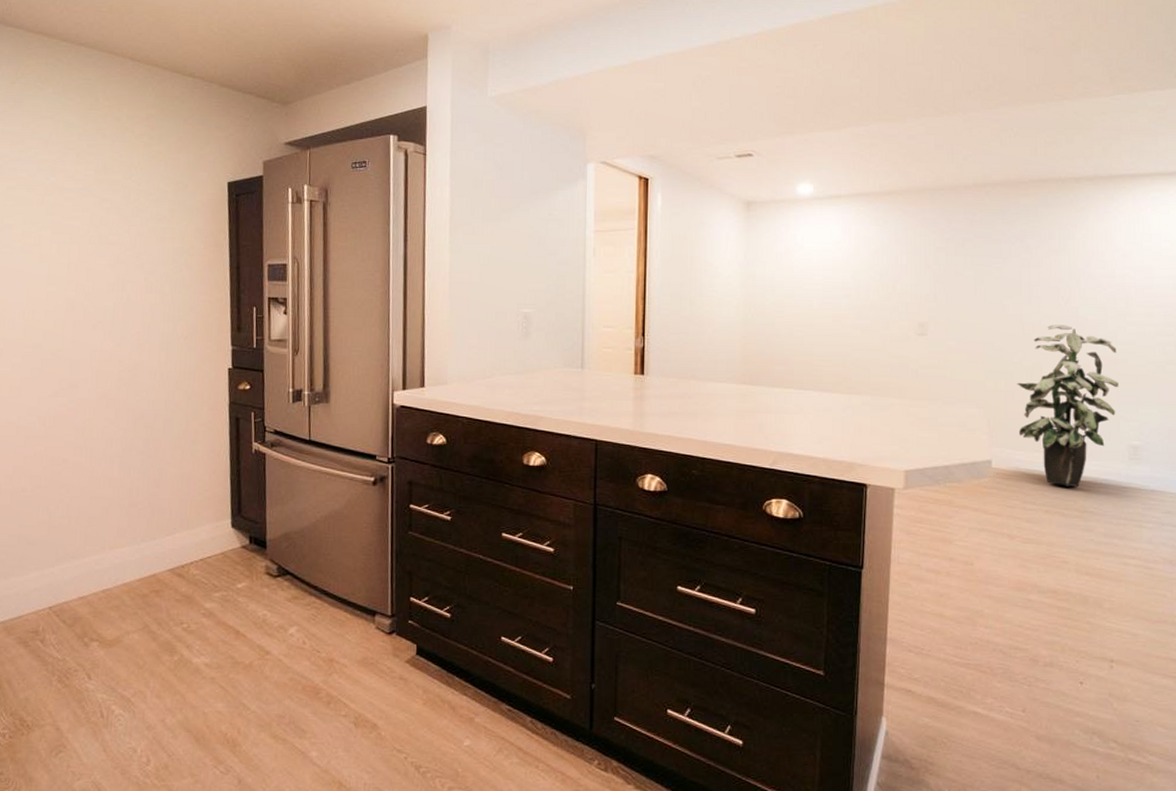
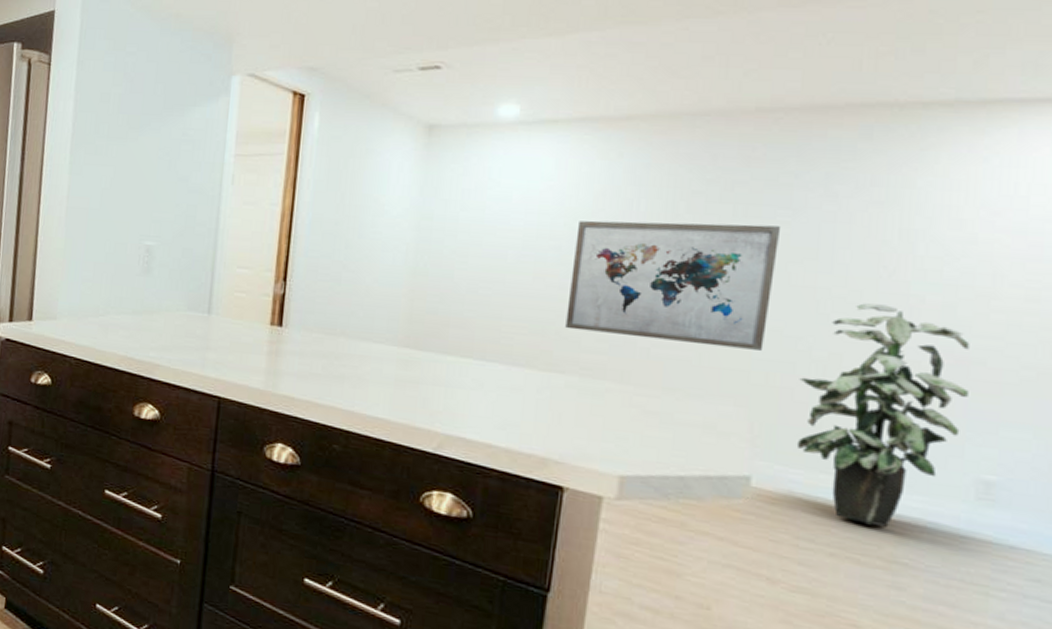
wall art: none [858,271,996,365] -> present [565,220,782,351]

